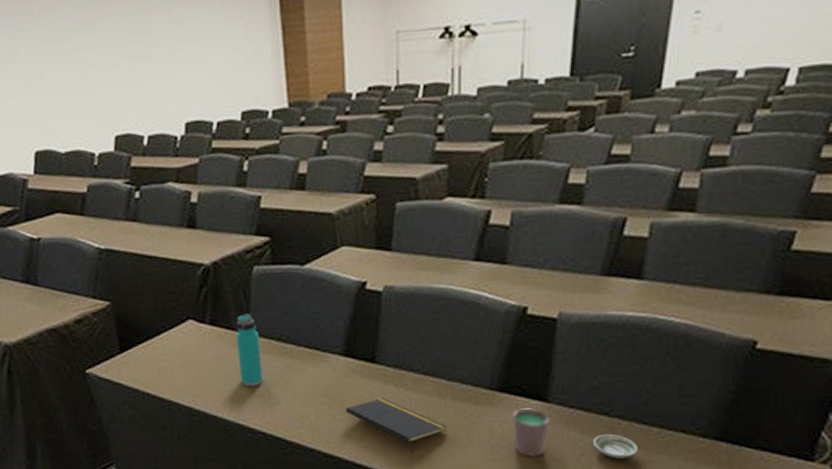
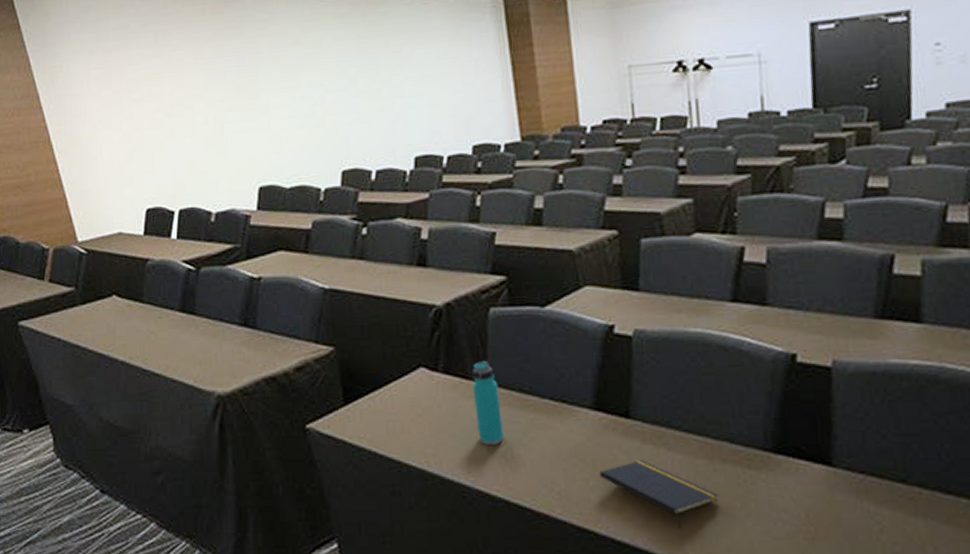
cup: present [512,408,550,457] -> none [793,473,839,534]
saucer: present [592,434,638,458] -> none [891,507,947,537]

